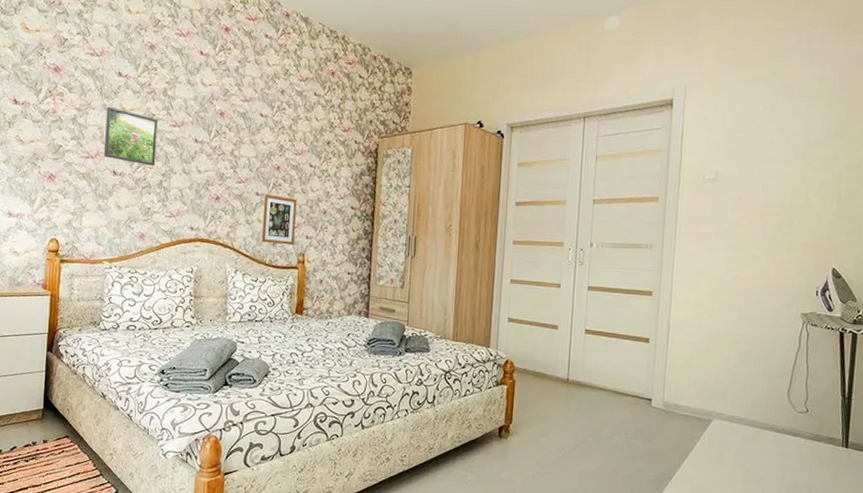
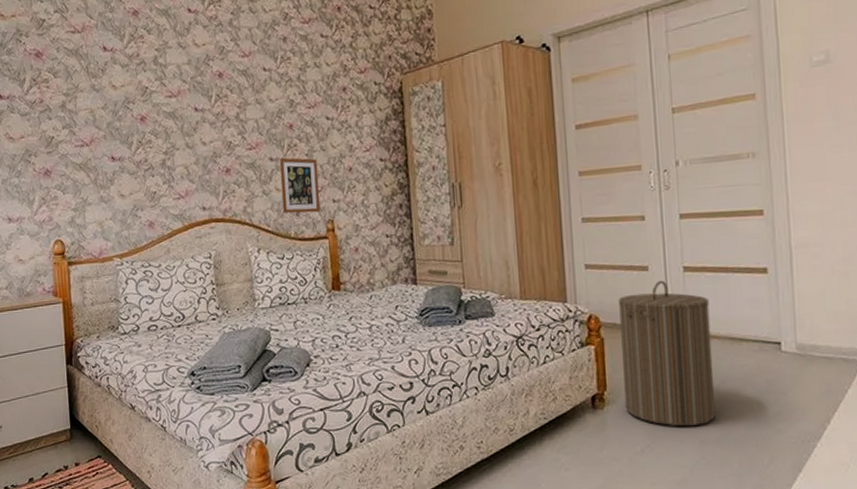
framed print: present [103,106,158,166] -> none [96,86,156,145]
laundry hamper: none [525,338,601,460] -> present [619,280,716,427]

